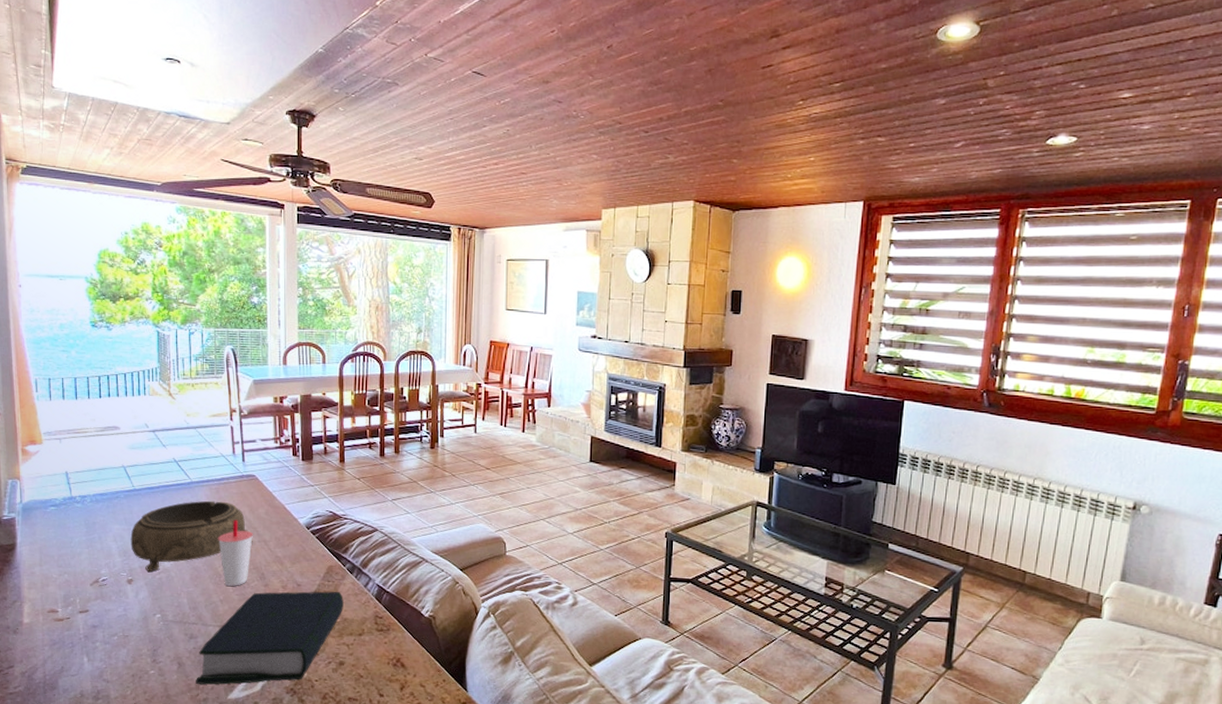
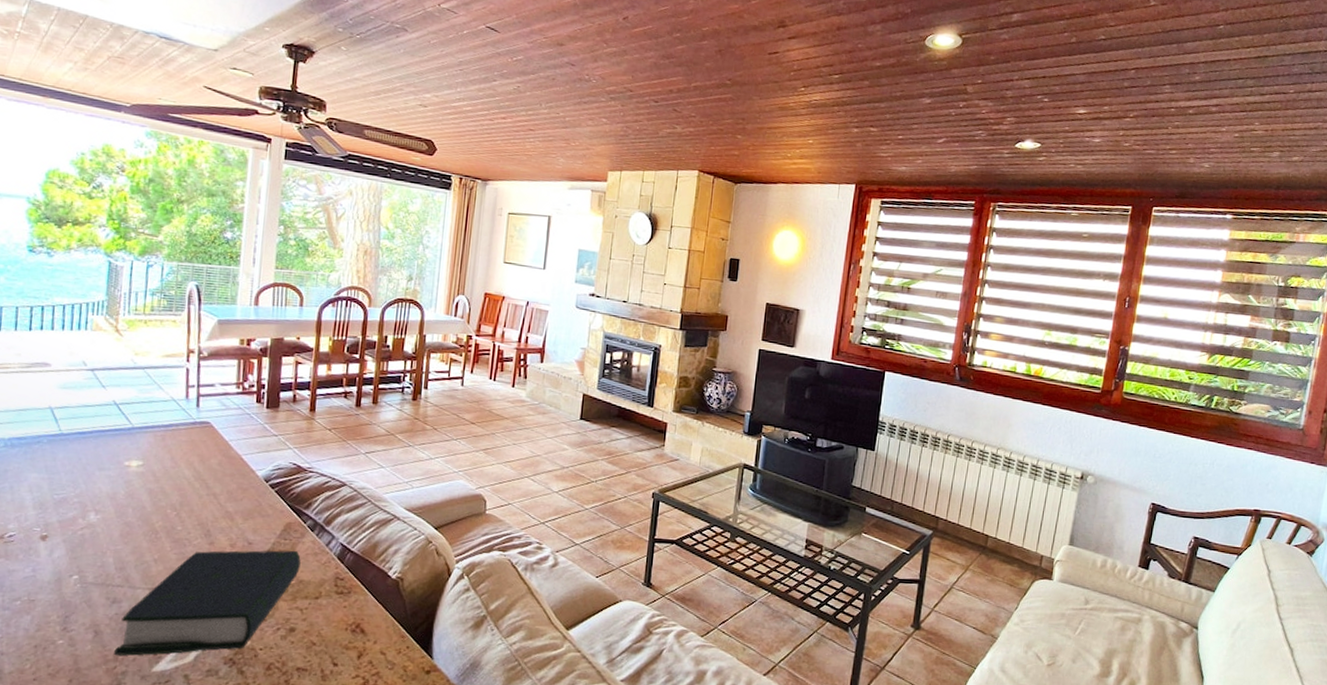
decorative bowl: present [130,500,253,573] -> none [49,448,200,528]
cup: present [217,520,254,586] -> none [157,470,202,544]

